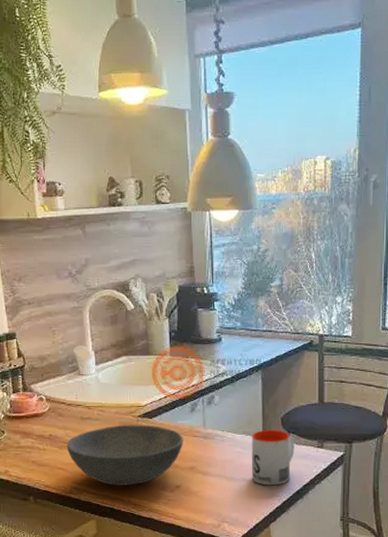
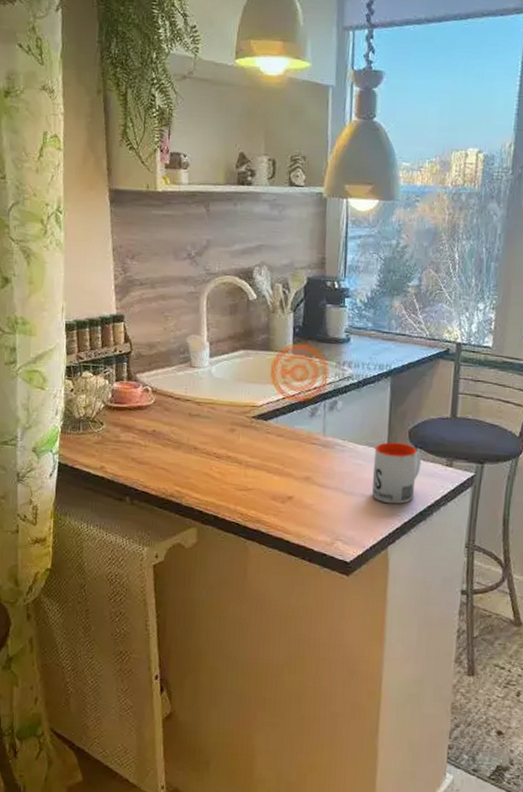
bowl: present [66,424,183,486] -> none [170,425,300,493]

